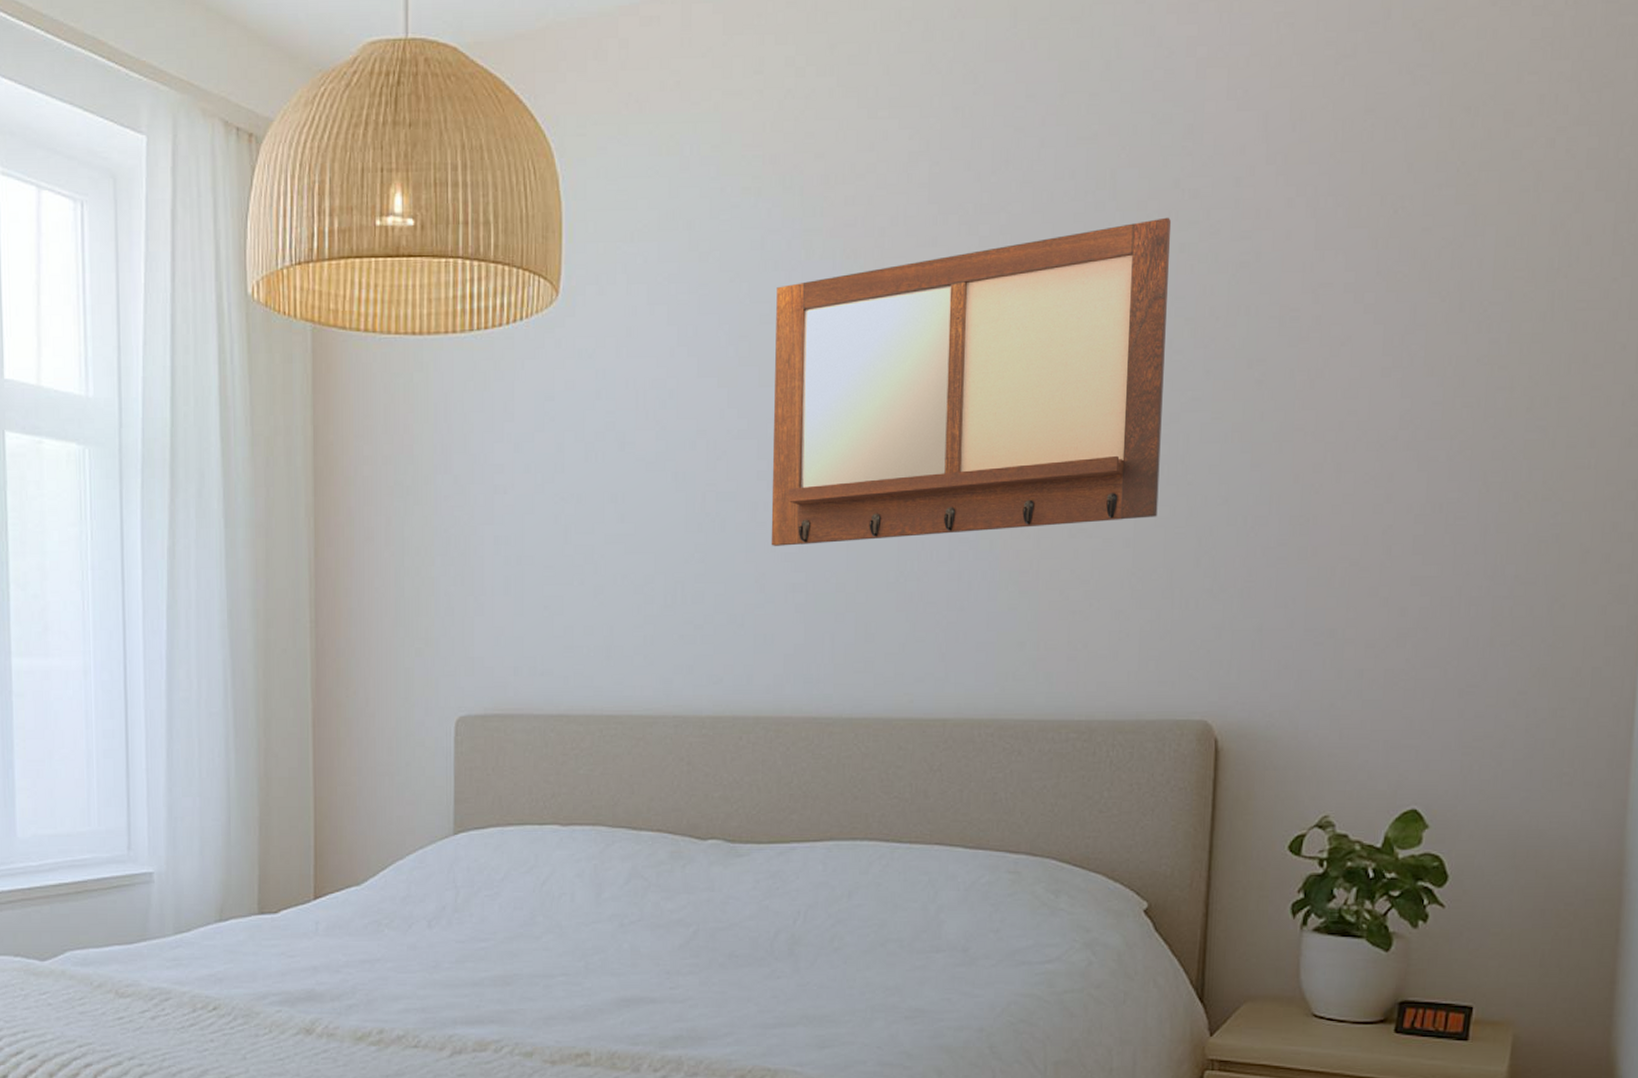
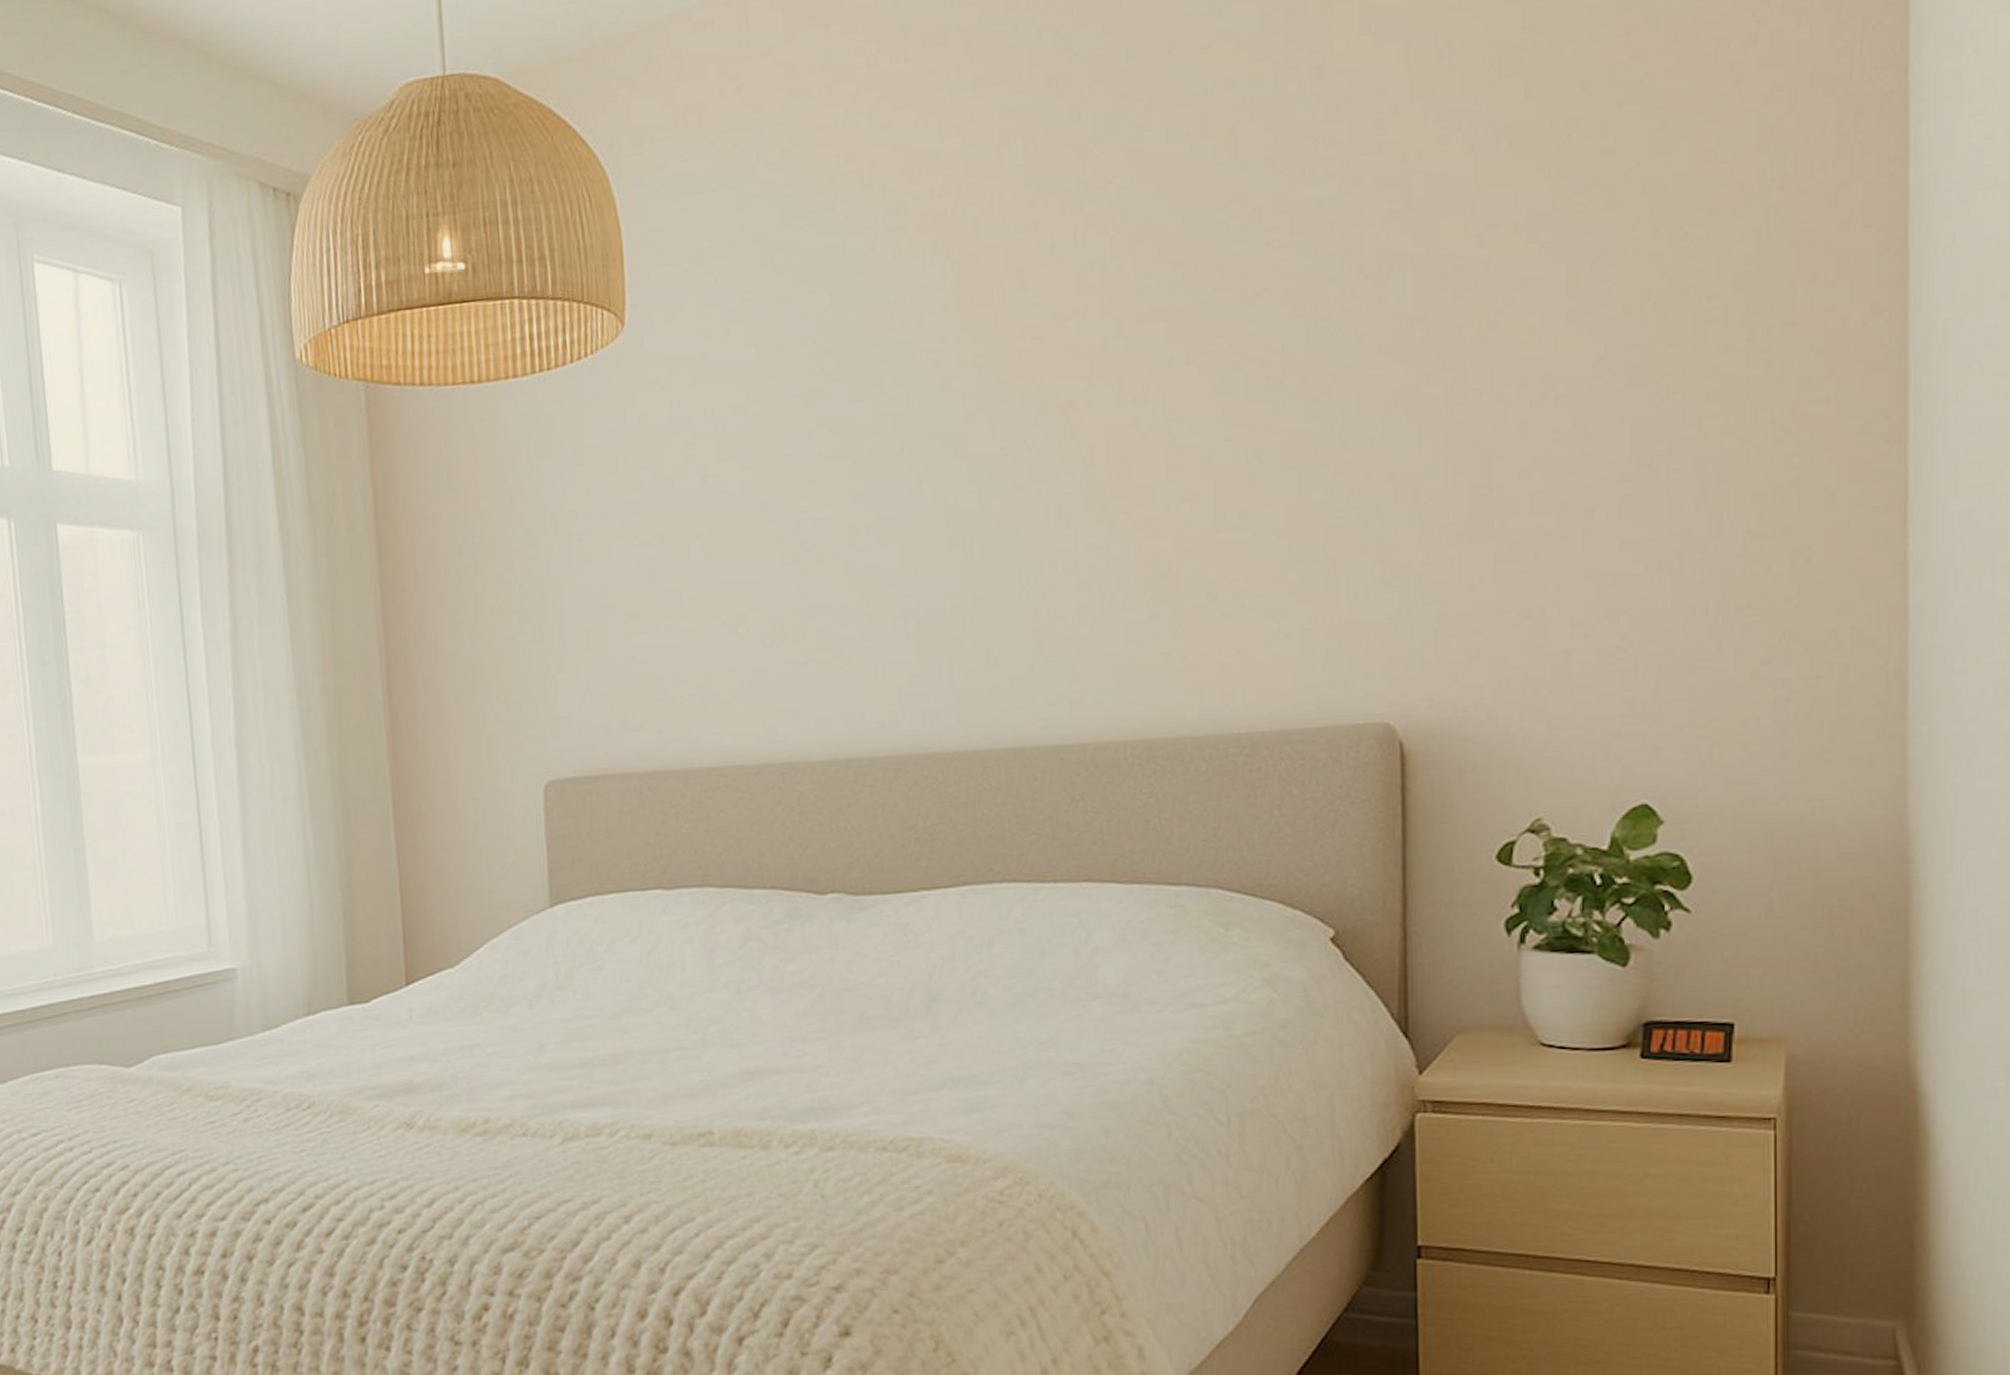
writing board: present [771,217,1172,546] -> none [862,171,1313,572]

